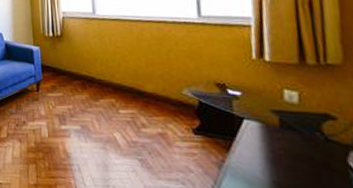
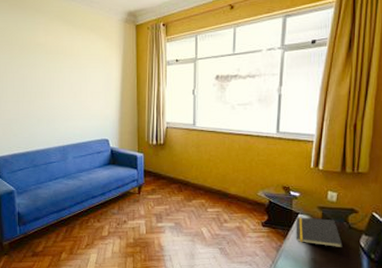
notepad: none [240,123,320,169] -> present [296,217,343,248]

